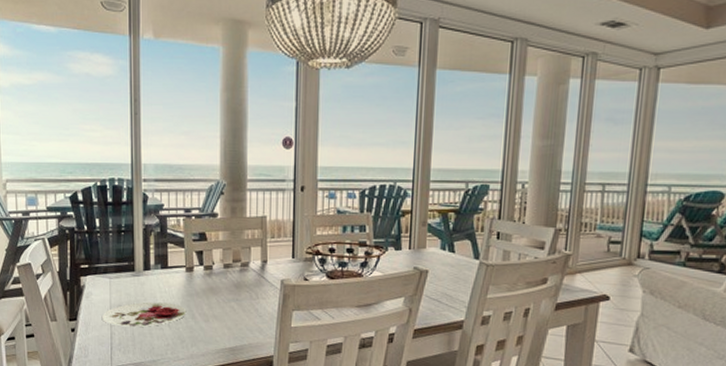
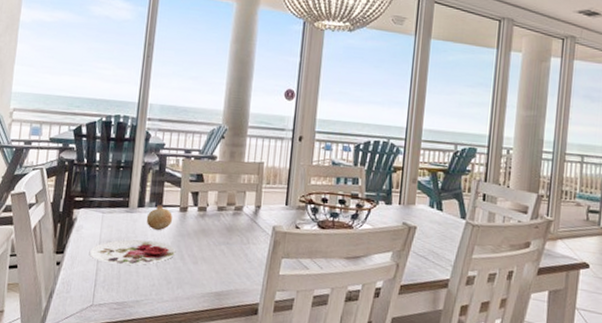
fruit: none [153,266,179,292] -> present [146,204,172,231]

